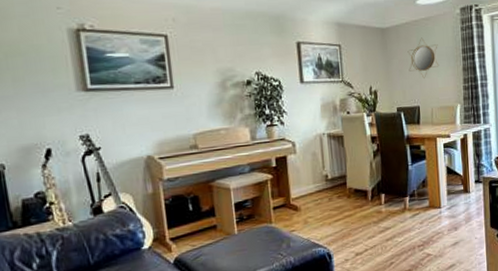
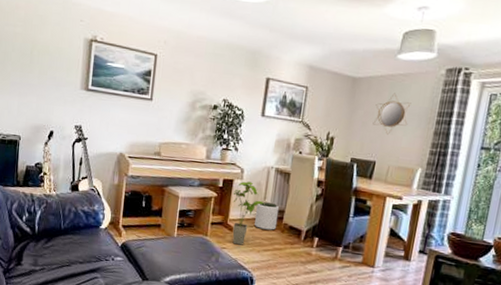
house plant: none [289,154,325,224] -> present [232,181,265,246]
plant pot: none [316,170,342,201] -> present [254,202,280,231]

